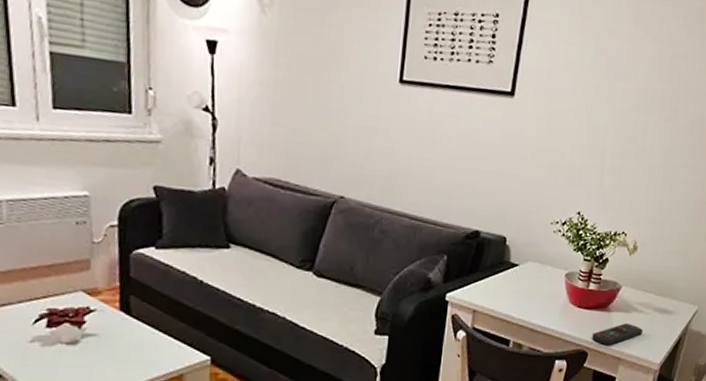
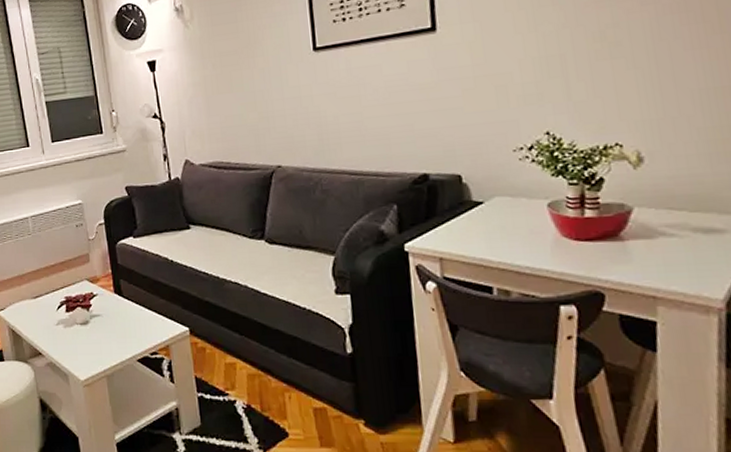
remote control: present [591,323,644,346] -> none [604,252,684,283]

